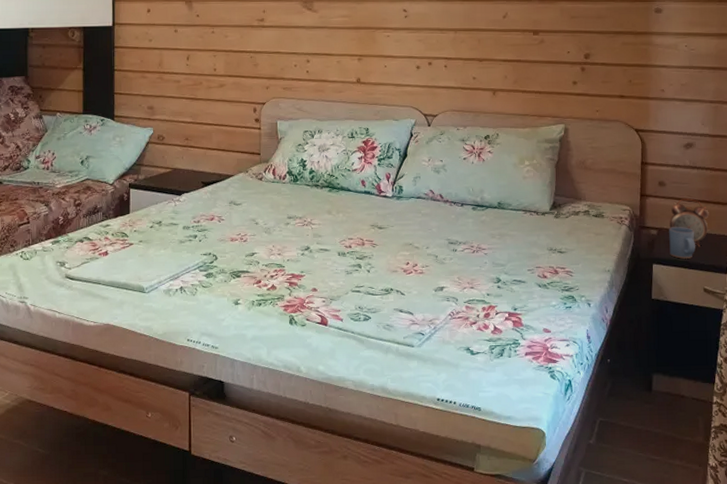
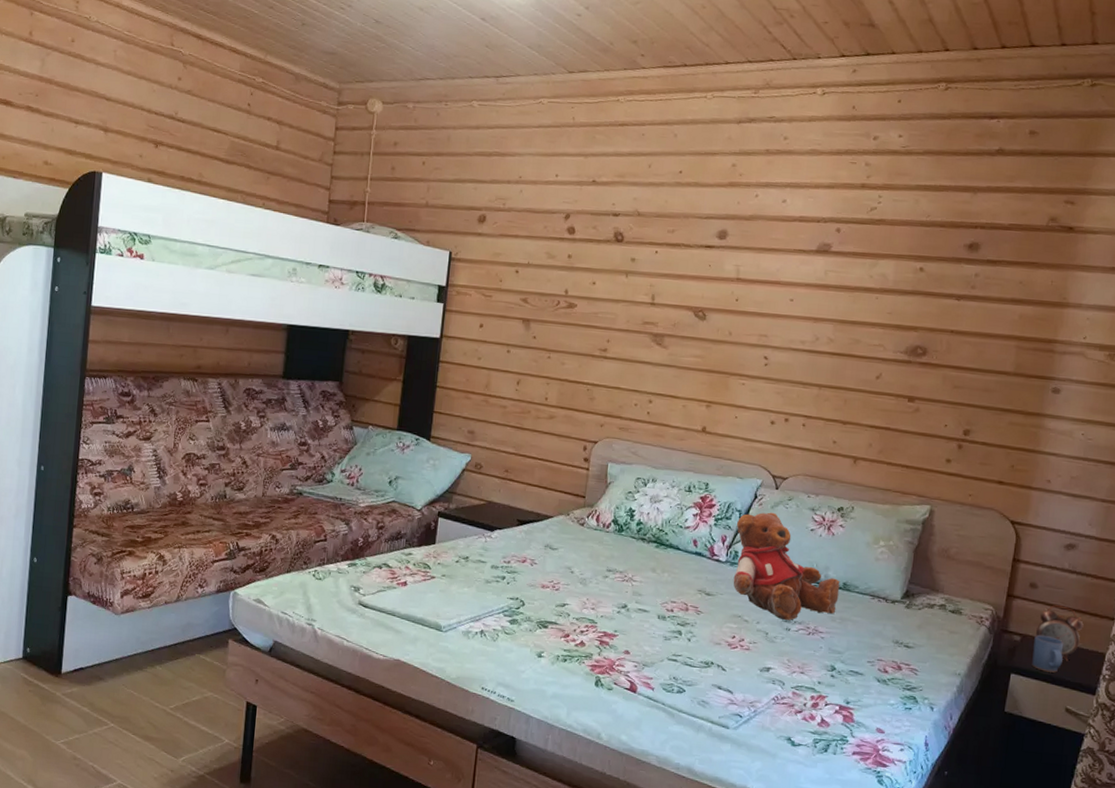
teddy bear: none [398,147,495,242] -> present [733,512,840,620]

